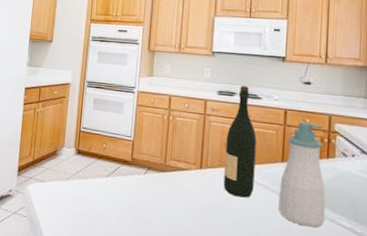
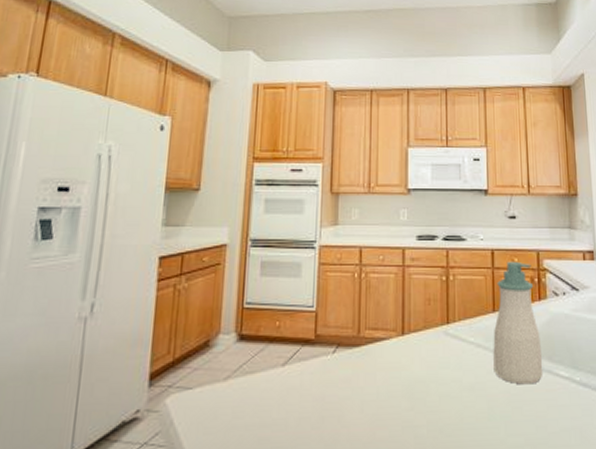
wine bottle: present [223,86,257,198] -> none [430,227,465,363]

